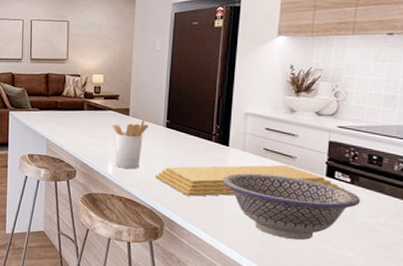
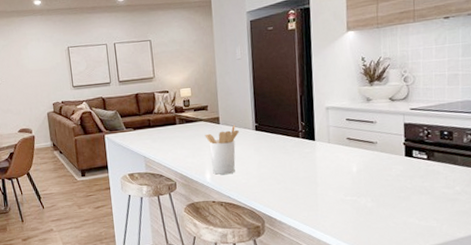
cutting board: present [154,165,345,196] -> none [250,150,423,192]
bowl: present [222,173,360,240] -> none [312,160,438,219]

